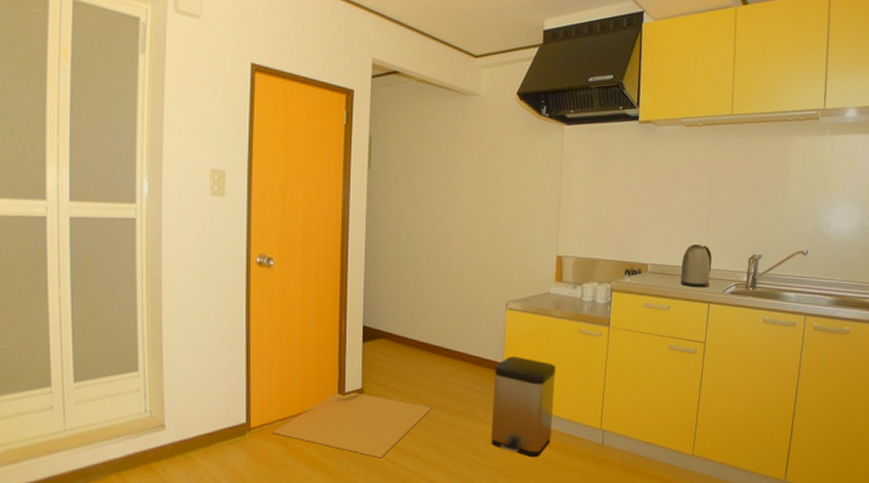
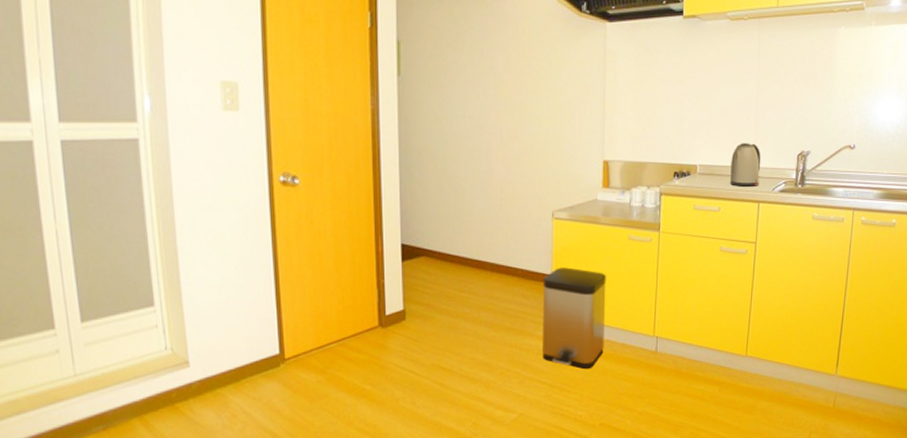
door mat: present [272,391,432,459] -> none [308,313,479,381]

